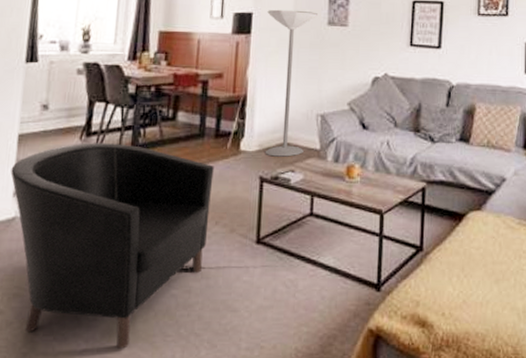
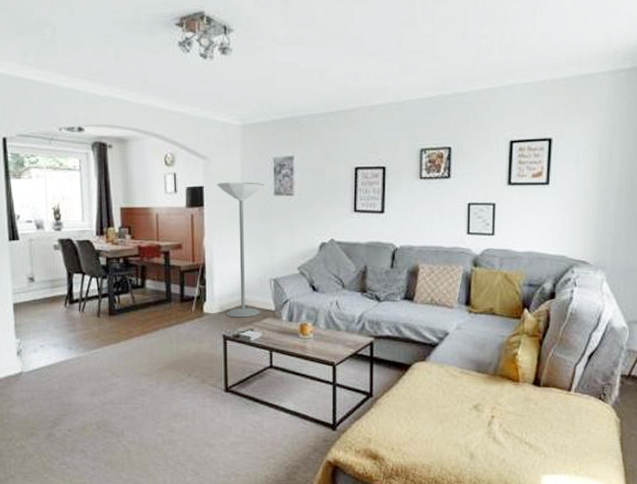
armchair: present [10,143,214,349] -> none [12,309,183,475]

